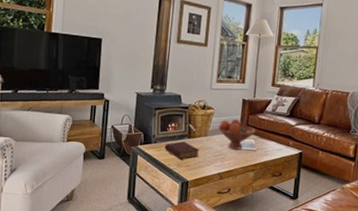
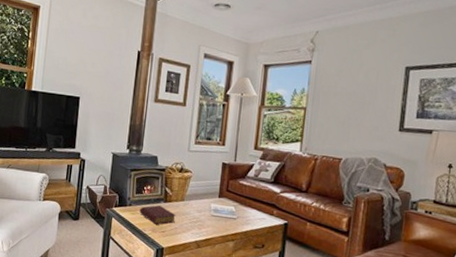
fruit bowl: present [218,118,255,150] -> none [196,183,236,217]

